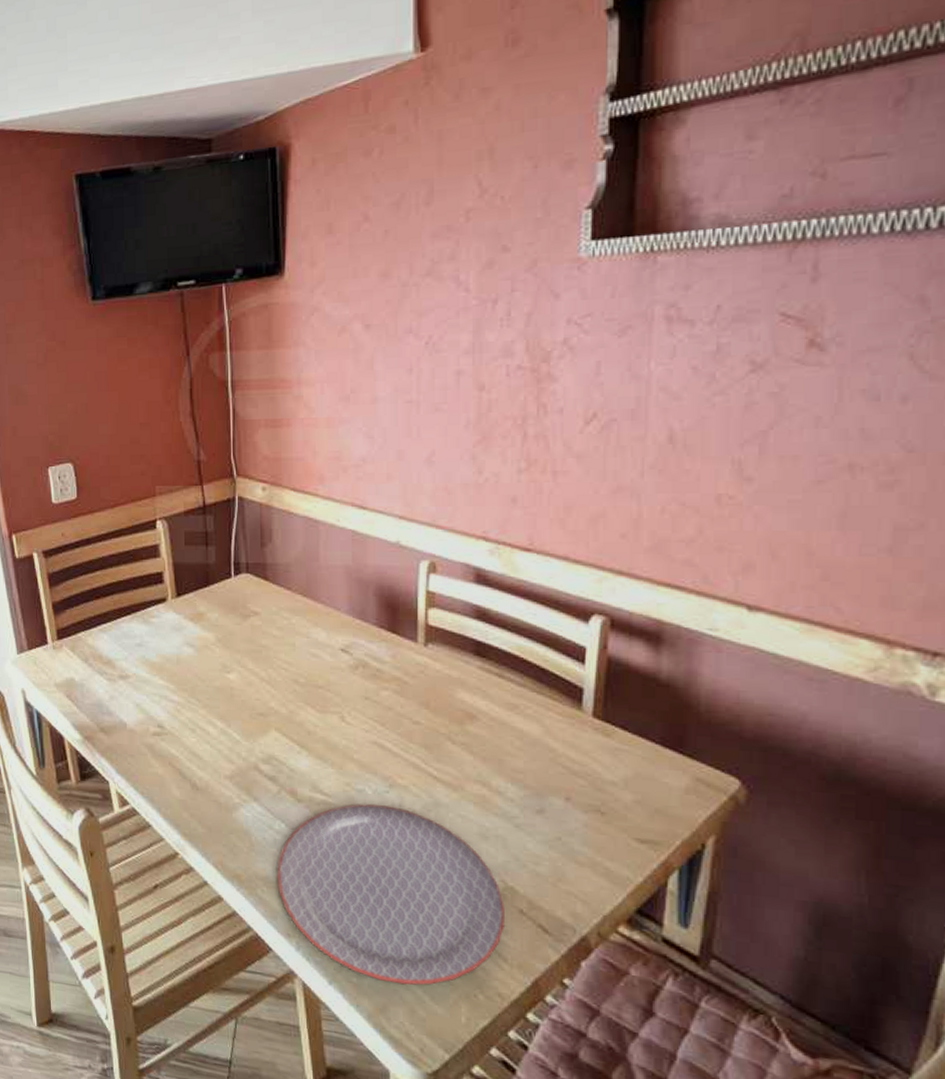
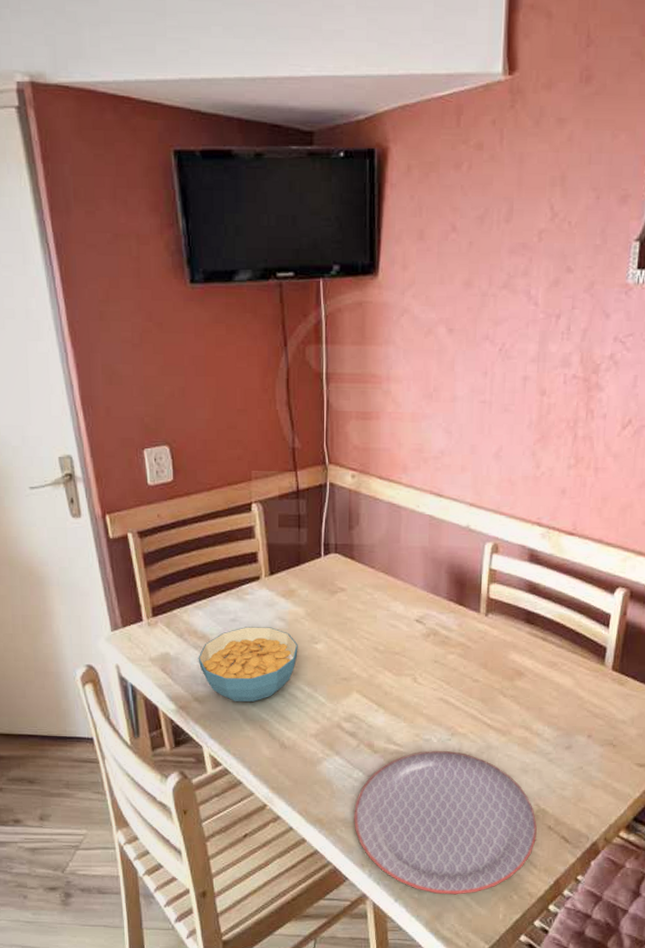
cereal bowl: none [103,652,209,735] -> present [198,627,298,702]

